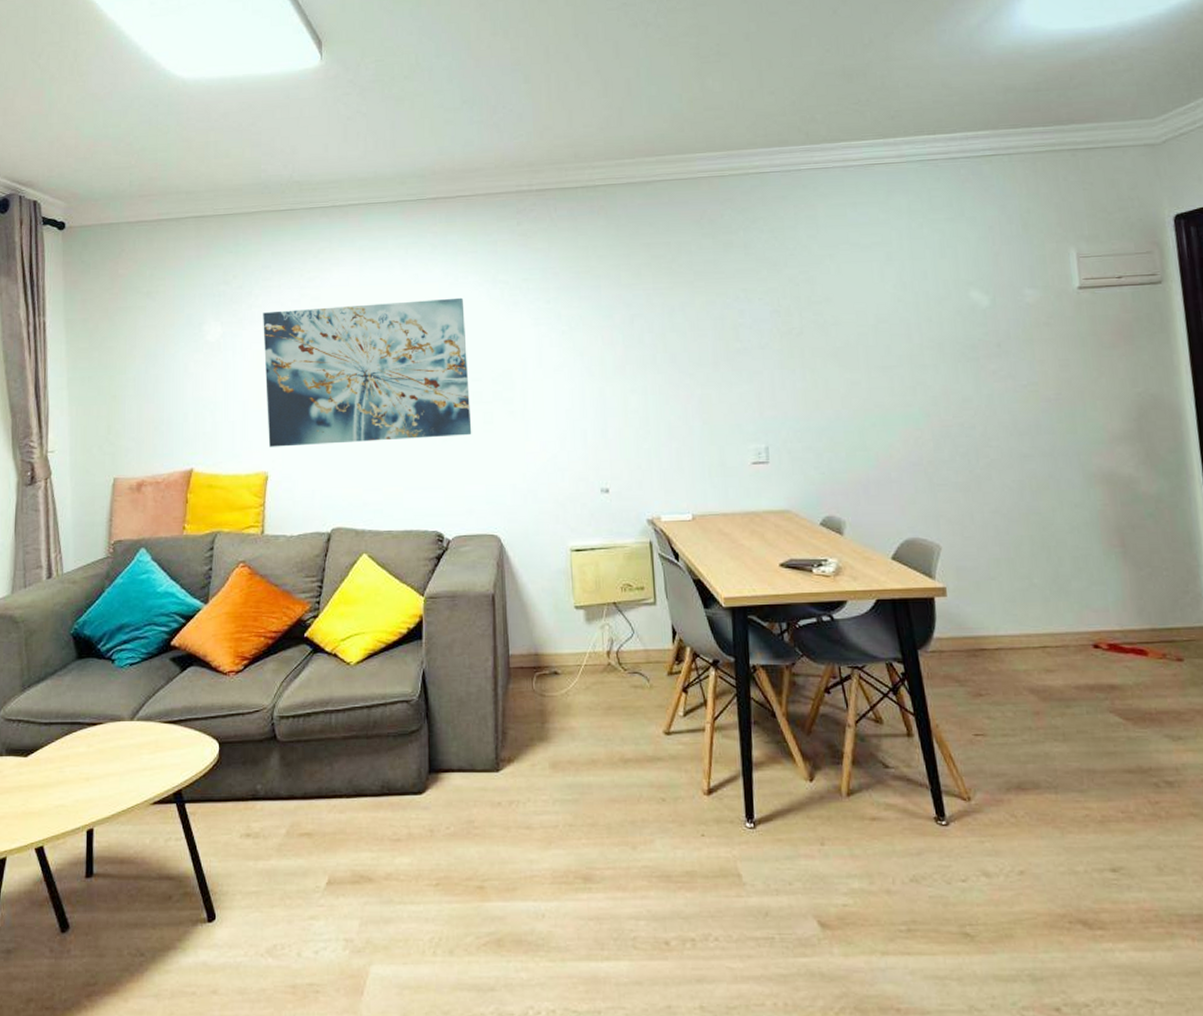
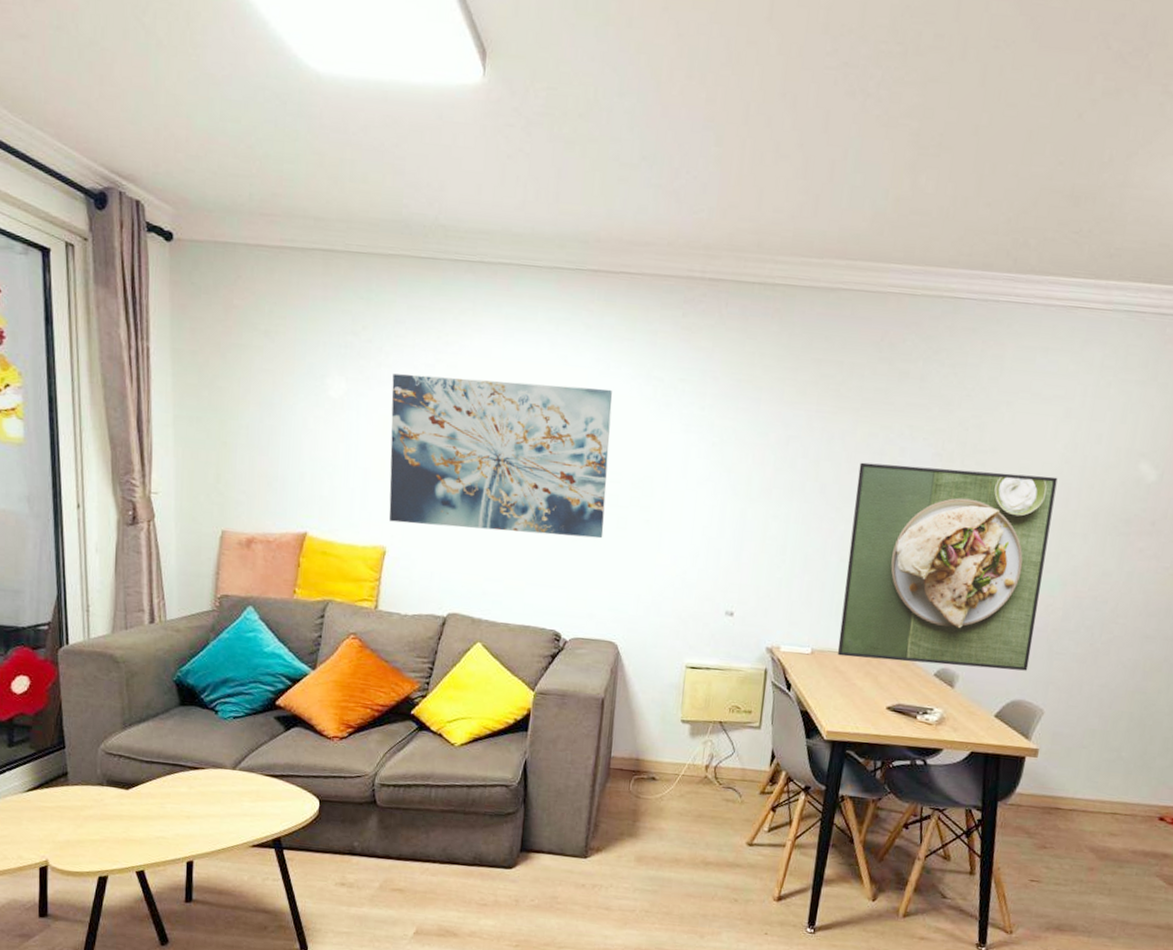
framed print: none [703,315,914,518] -> present [837,462,1058,671]

